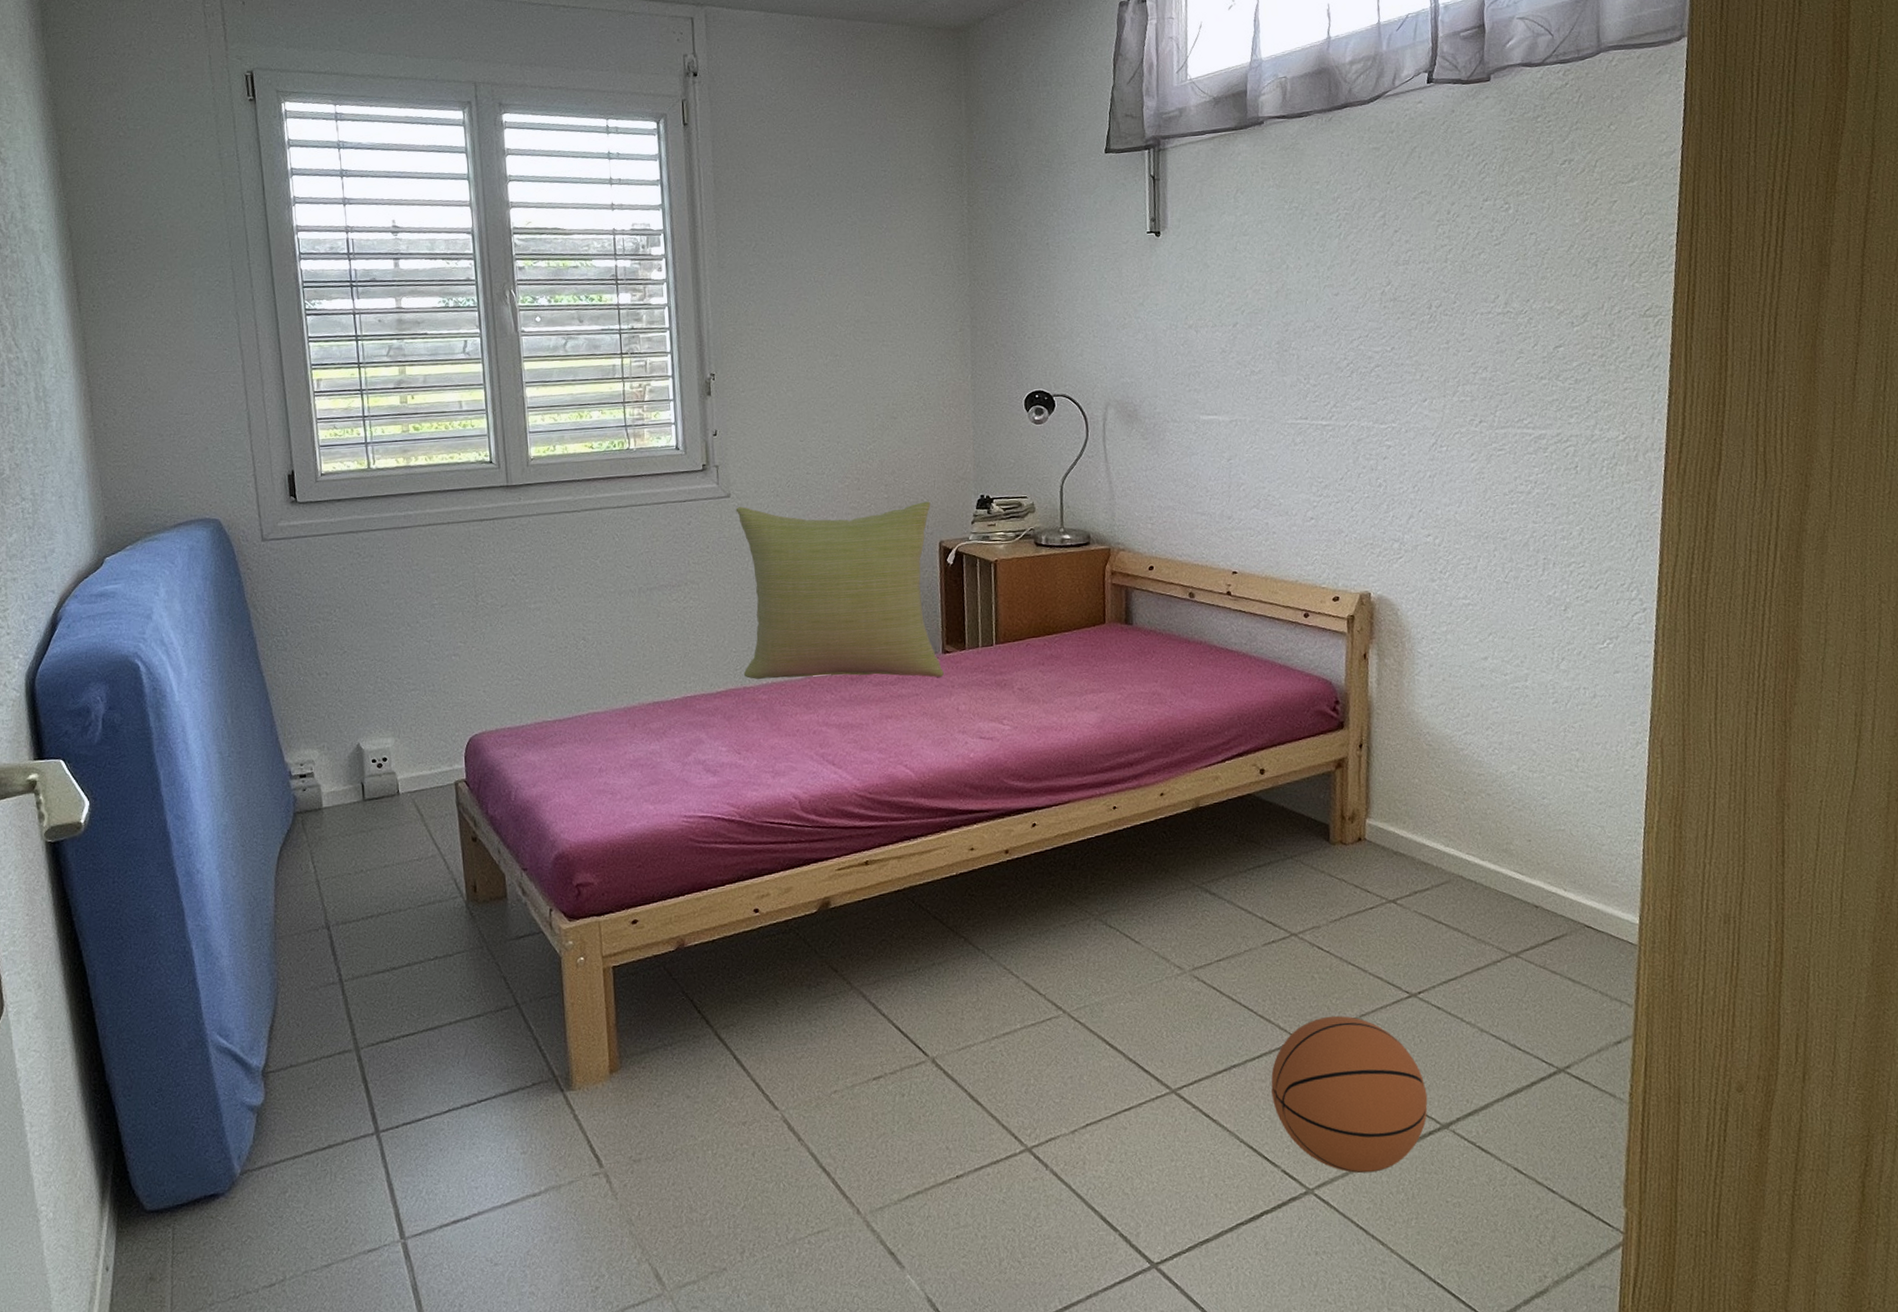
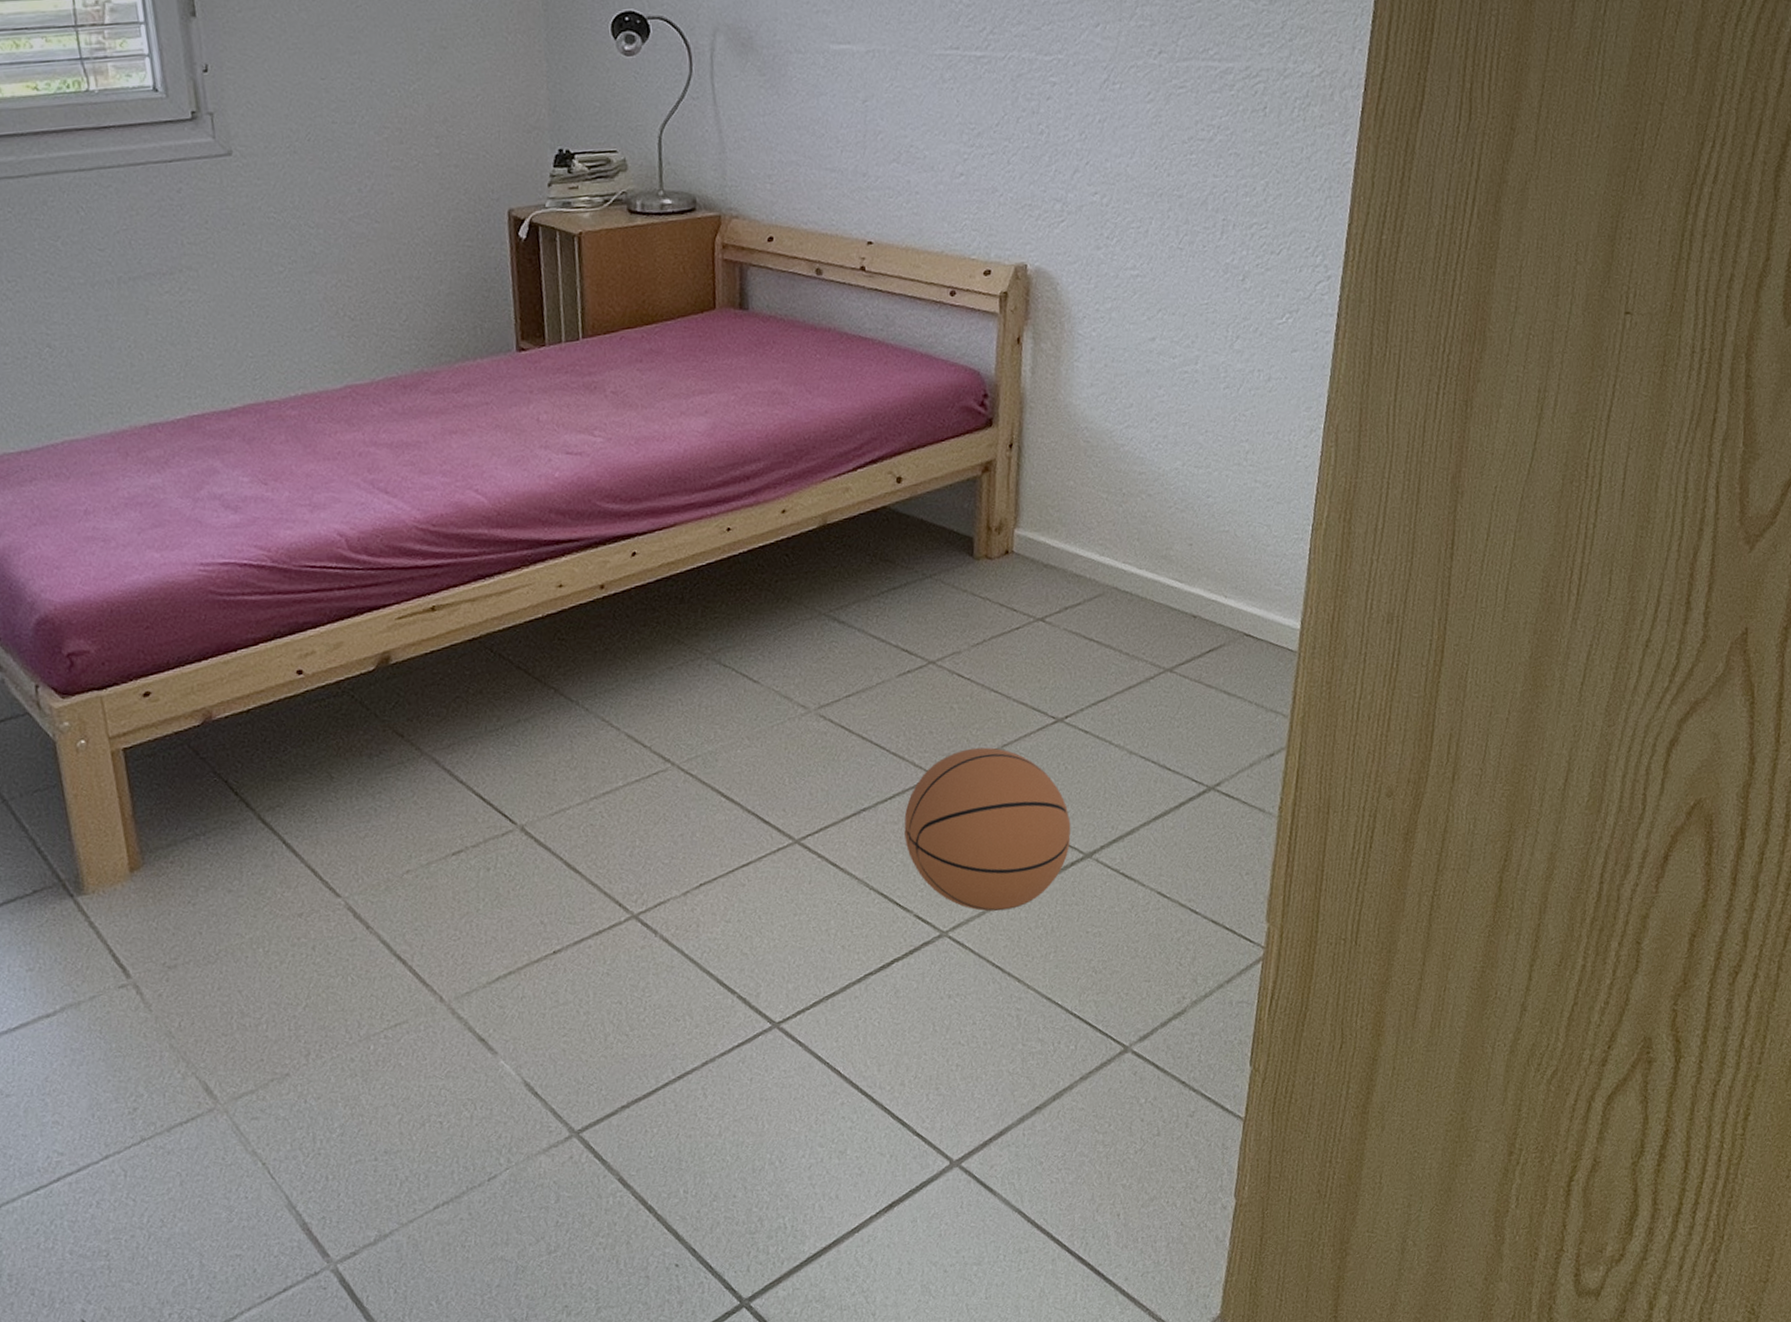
pillow: present [735,501,944,679] -> none [240,158,519,391]

